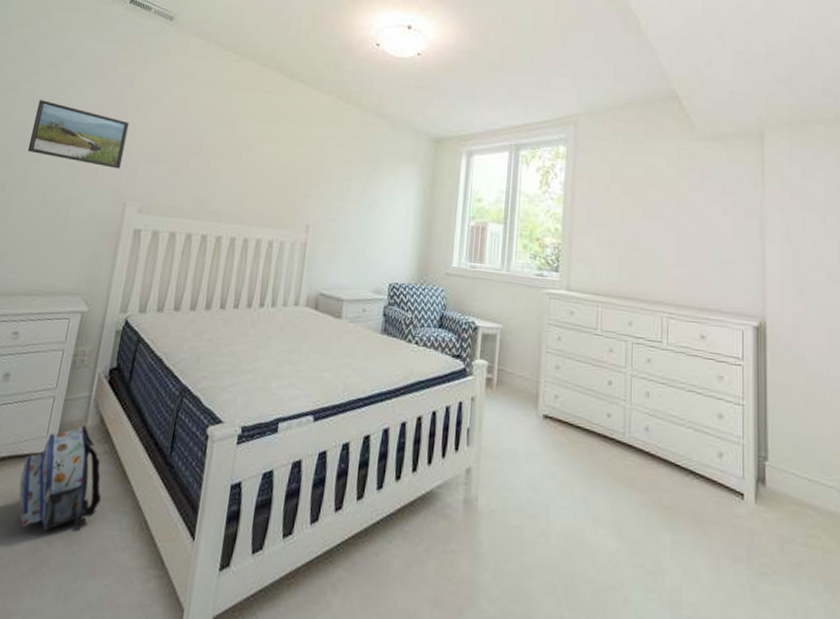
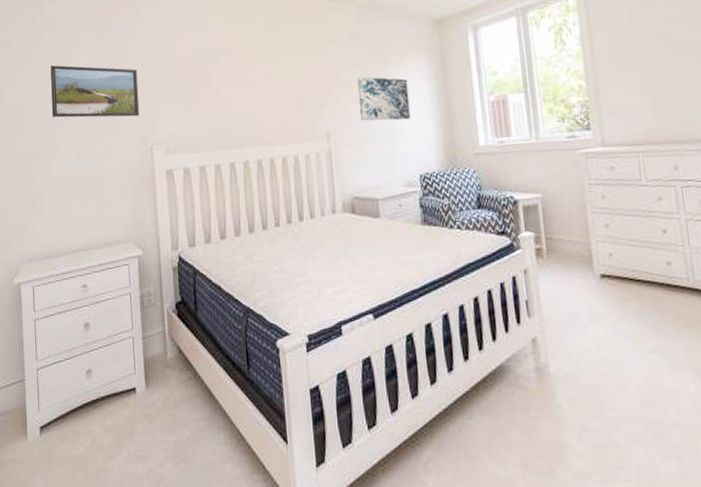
backpack: present [19,425,102,531] -> none [121,358,196,455]
wall art: none [342,176,396,228] -> present [356,76,411,121]

